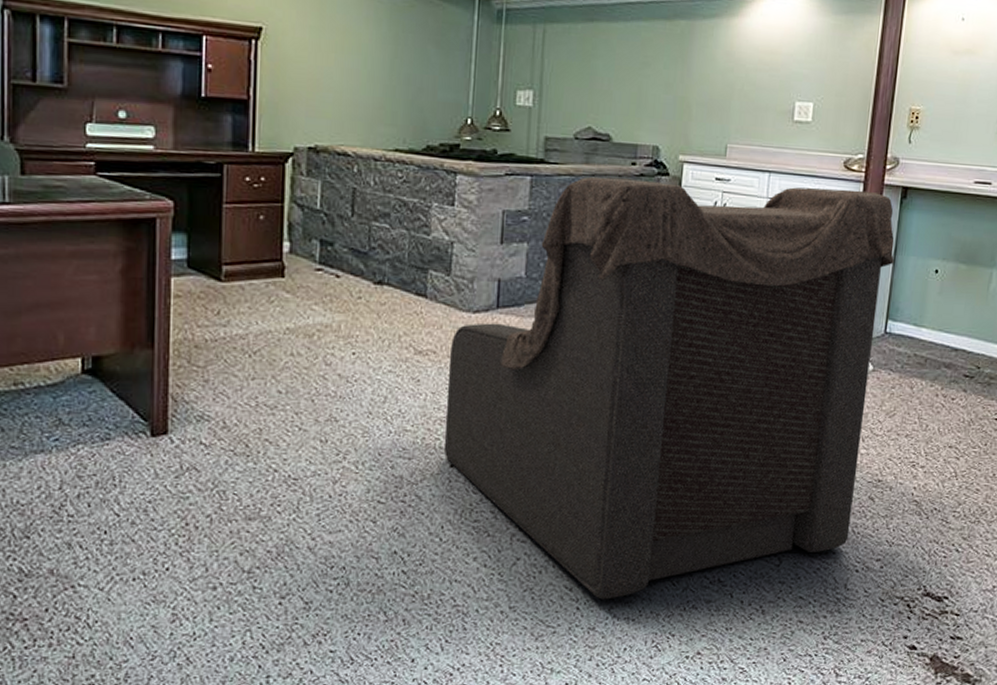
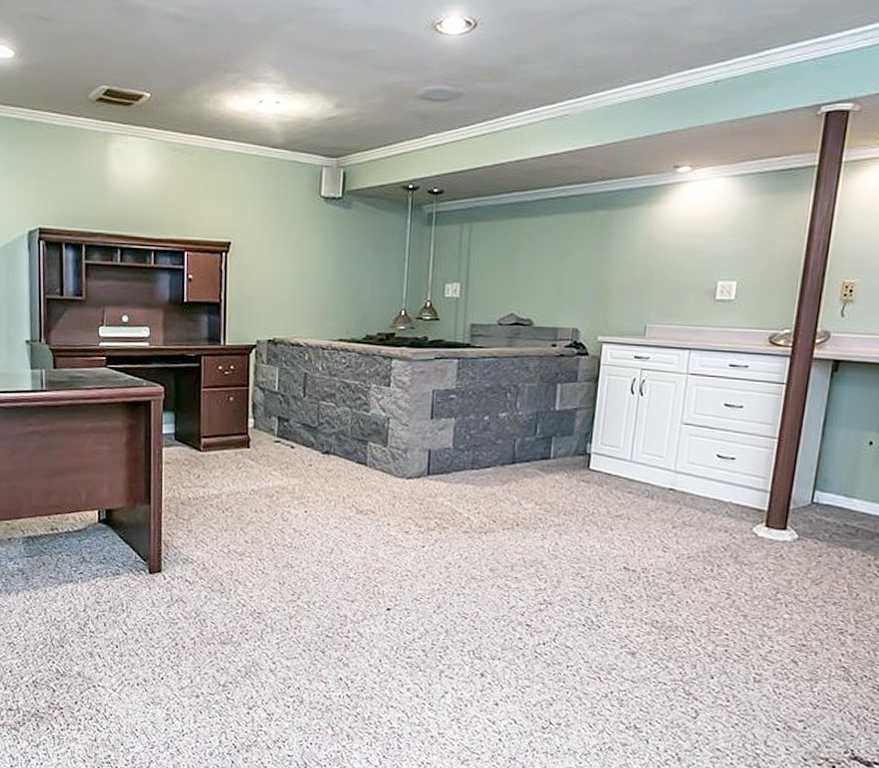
armchair: present [443,176,895,600] -> none [381,358,824,735]

